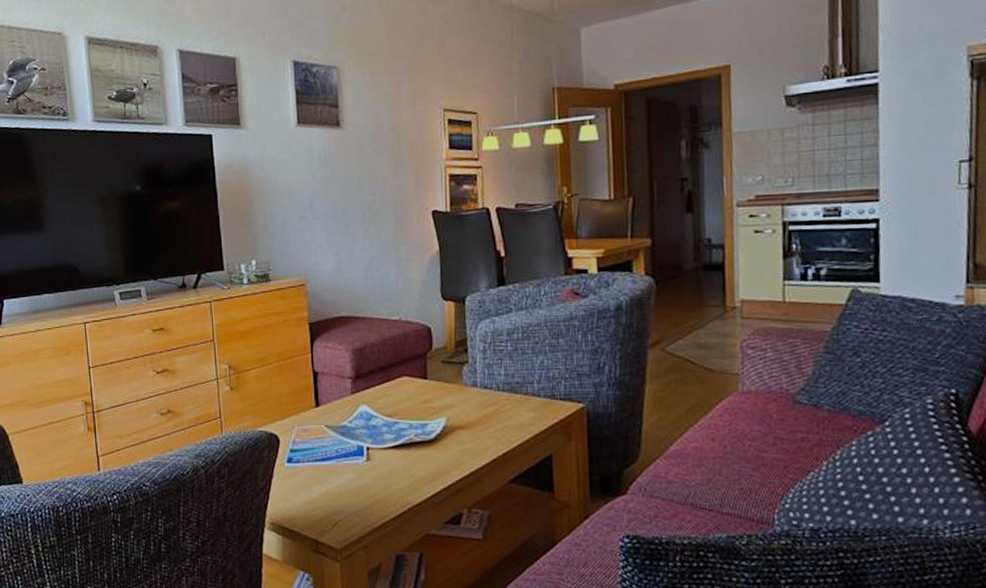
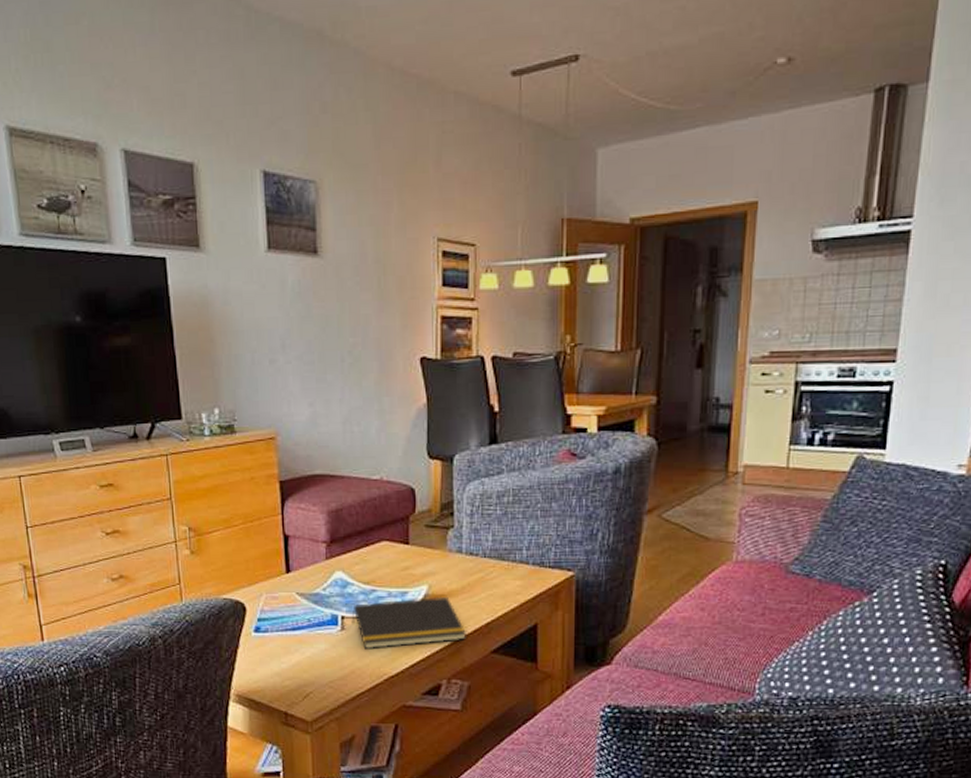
notepad: none [376,428,484,479] -> present [351,596,466,650]

